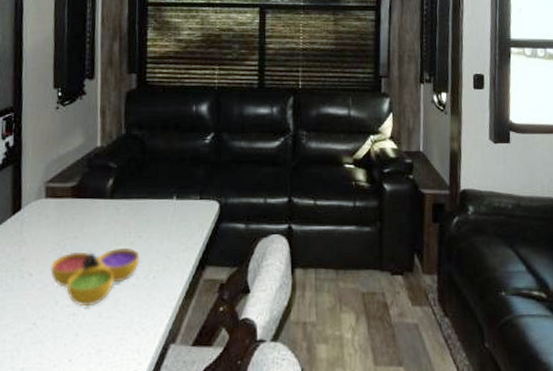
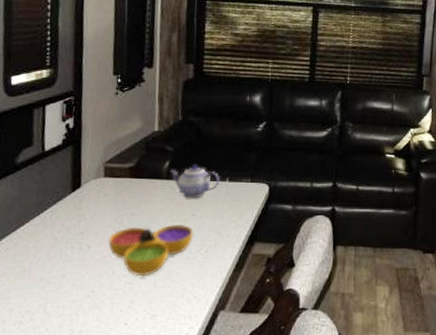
teapot: none [113,181,167,219] -> present [169,164,220,199]

